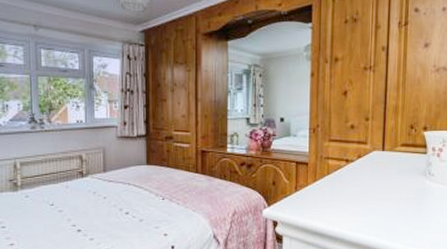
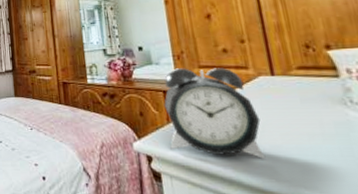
alarm clock: none [294,141,367,219] -> present [164,67,266,159]

